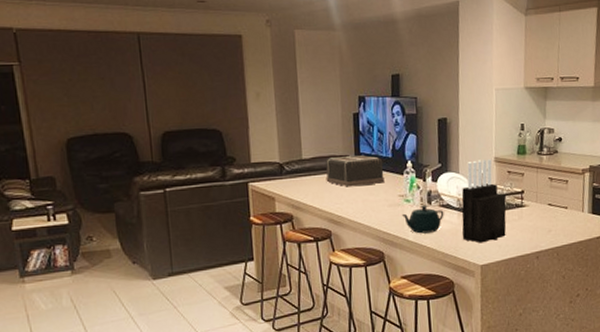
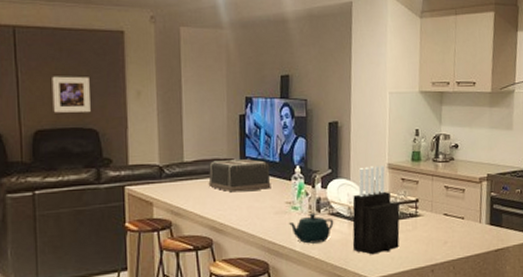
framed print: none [176,79,214,115] -> present [52,76,91,113]

